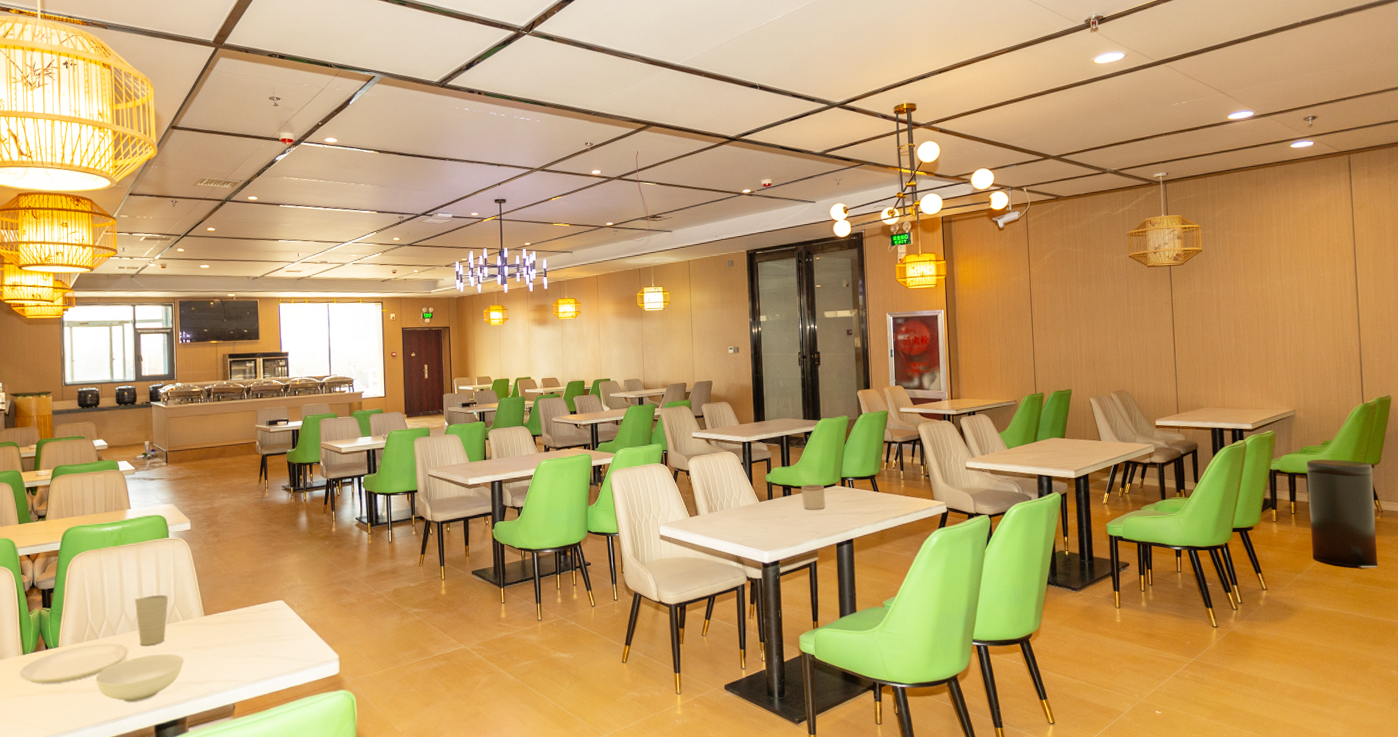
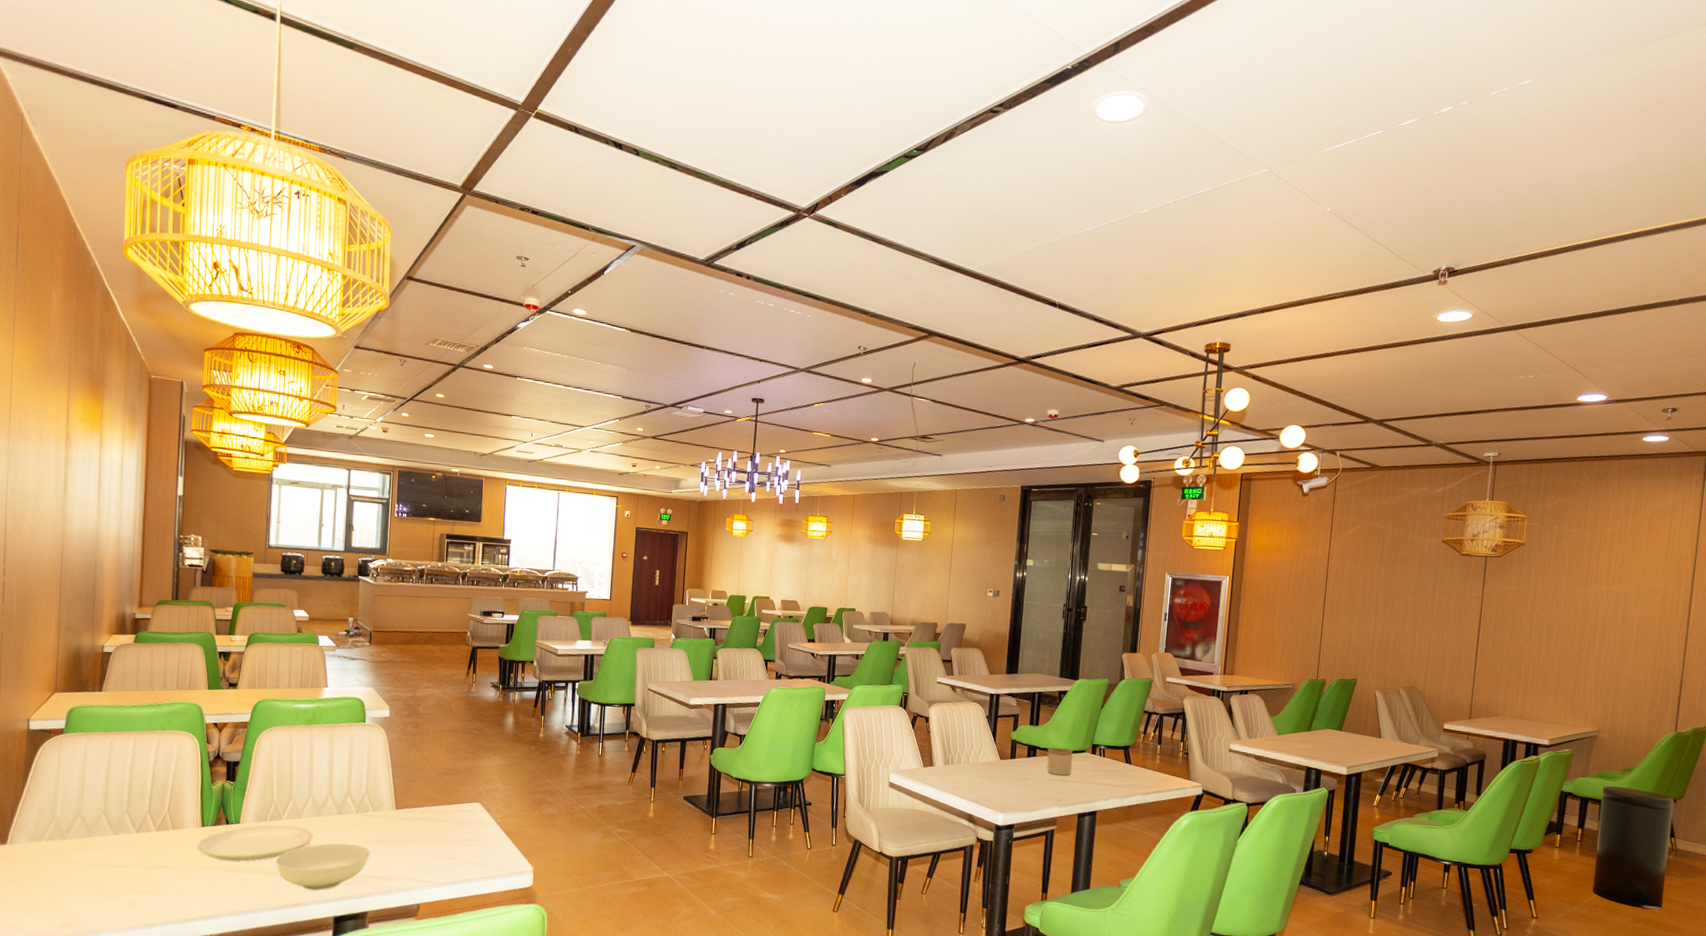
cup: present [135,594,169,646] -> none [324,781,360,834]

